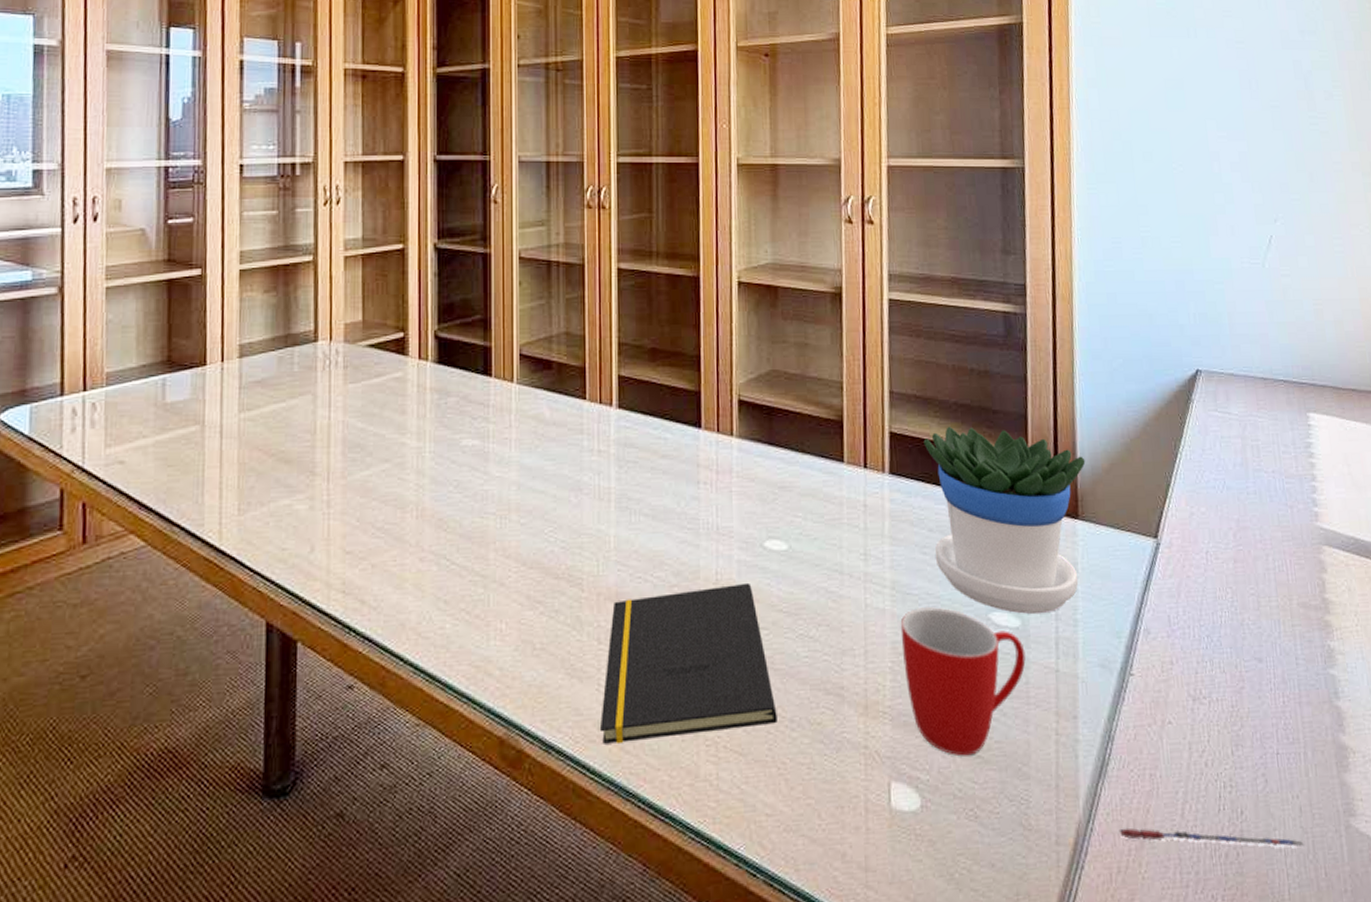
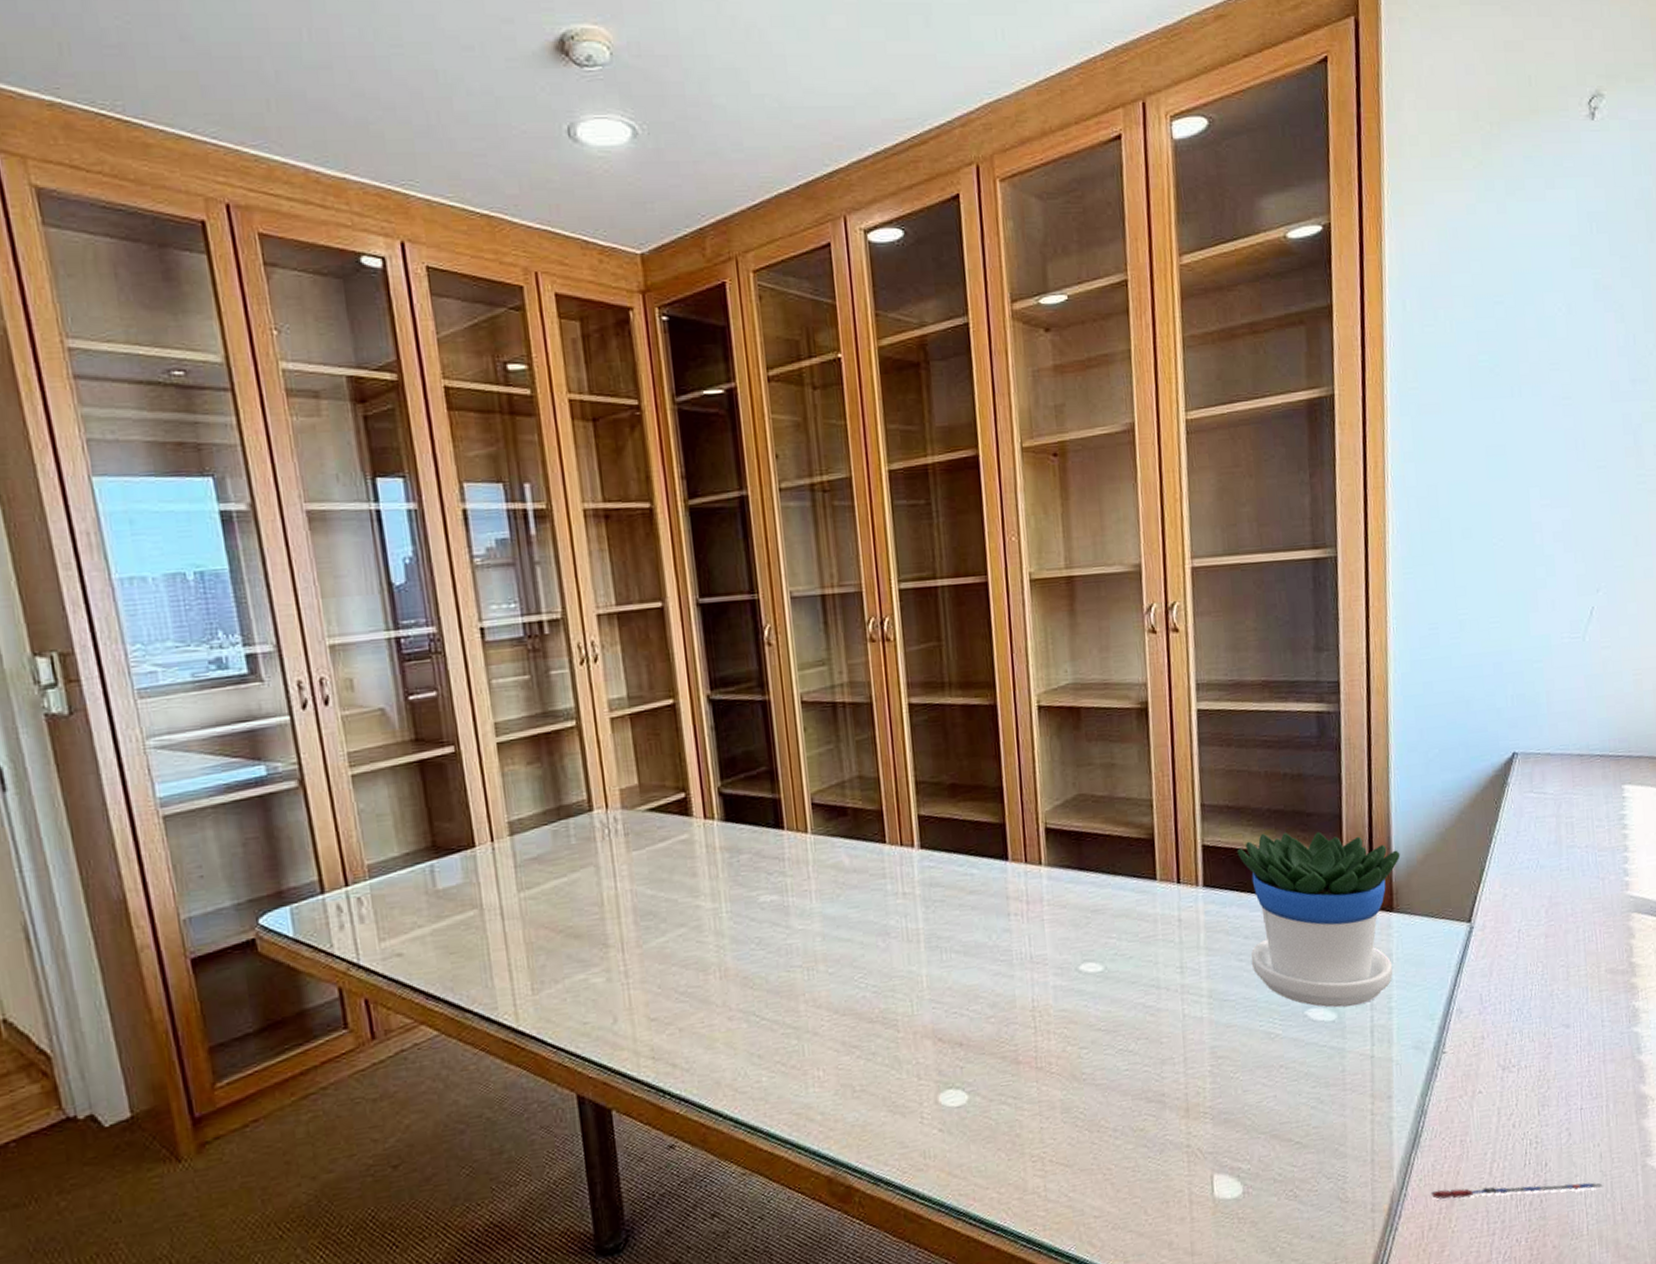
notepad: present [600,582,777,744] -> none [926,1006,1101,1172]
mug: present [900,607,1026,756] -> none [1218,1010,1342,1144]

